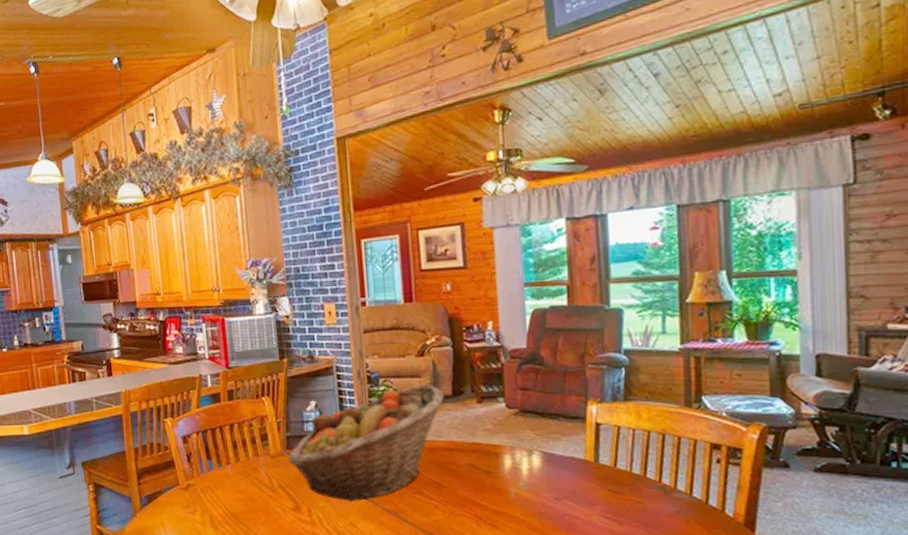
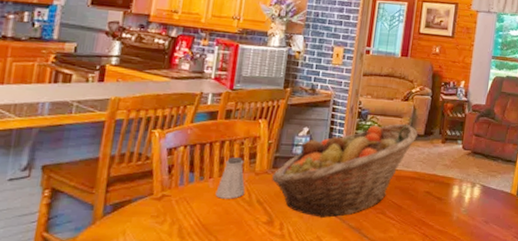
saltshaker: none [236,440,265,485] -> present [215,157,245,199]

